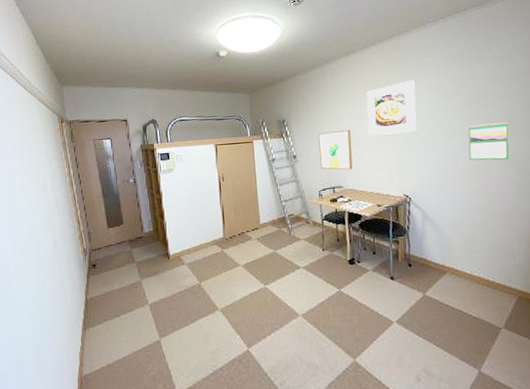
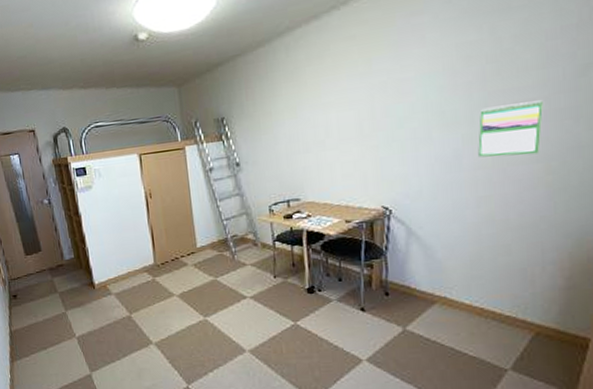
wall art: present [318,129,353,170] -> none [268,124,314,179]
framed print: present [367,79,417,136] -> none [334,48,405,132]

